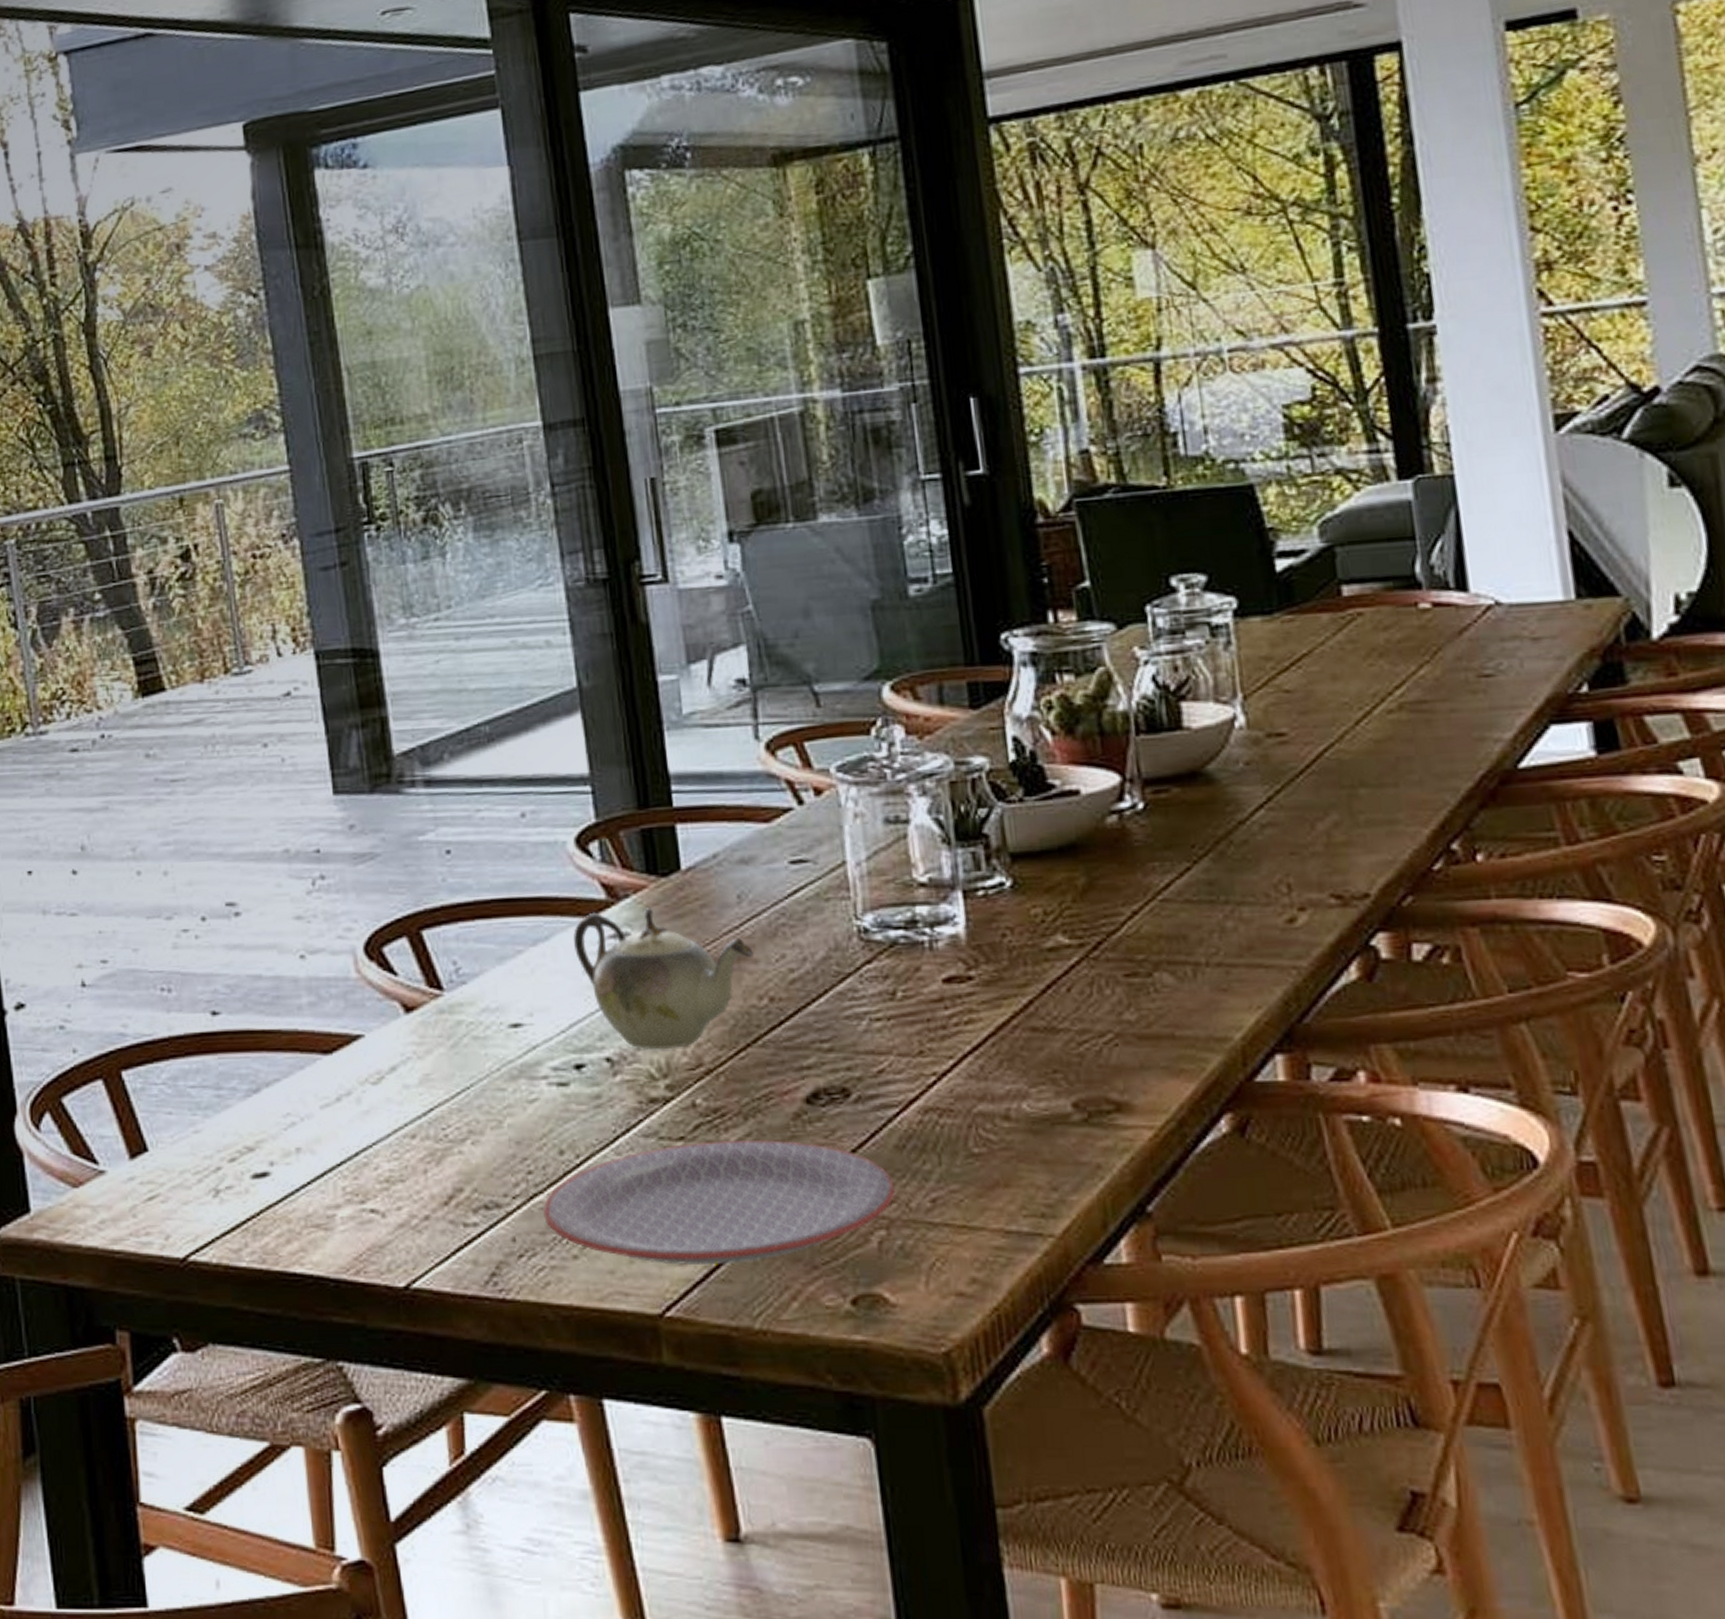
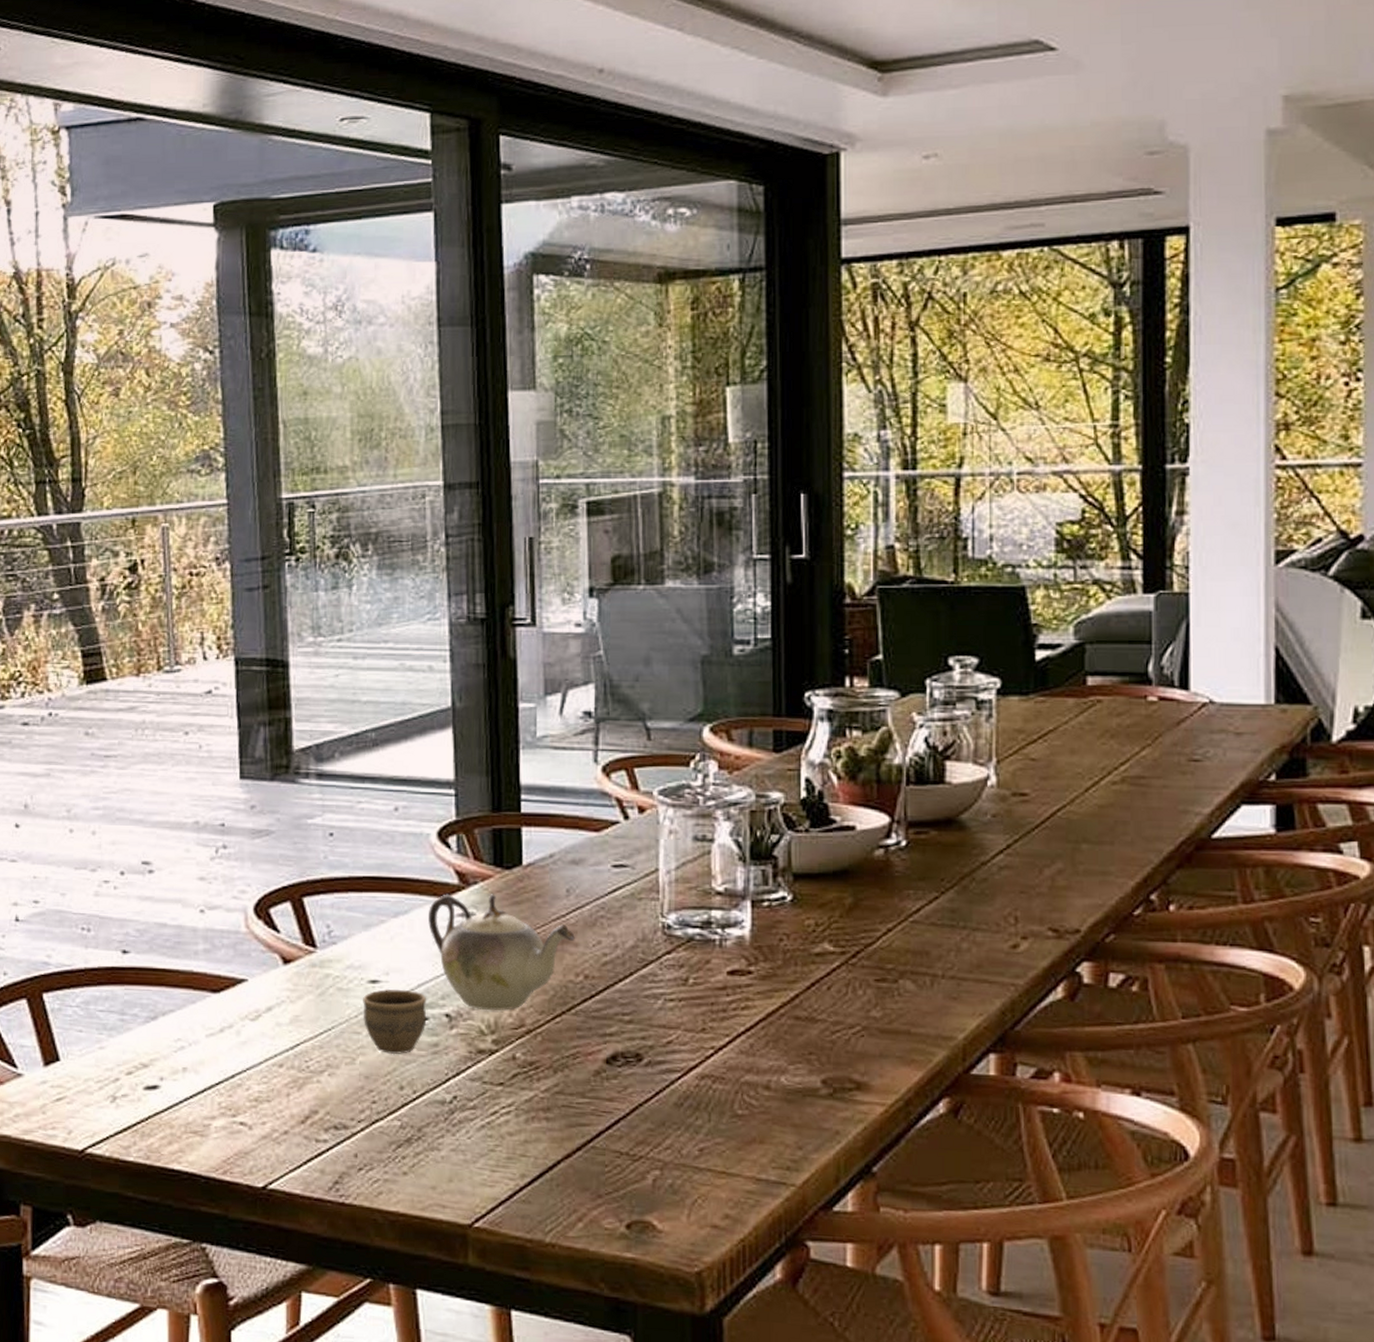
cup: none [504,1033,584,1113] -> present [363,989,427,1055]
plate: present [543,1139,895,1265] -> none [382,1088,671,1188]

